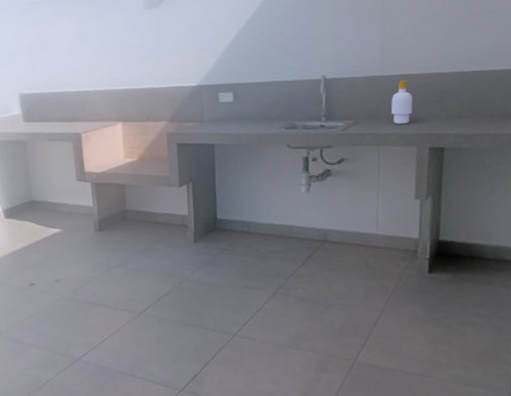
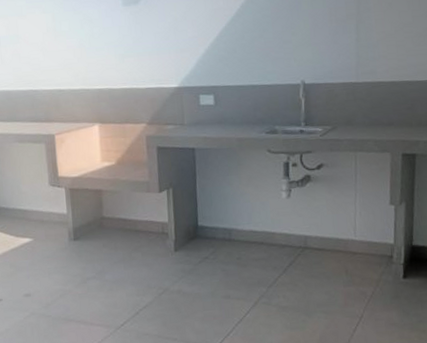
soap bottle: present [390,79,413,124] -> none [366,86,387,131]

